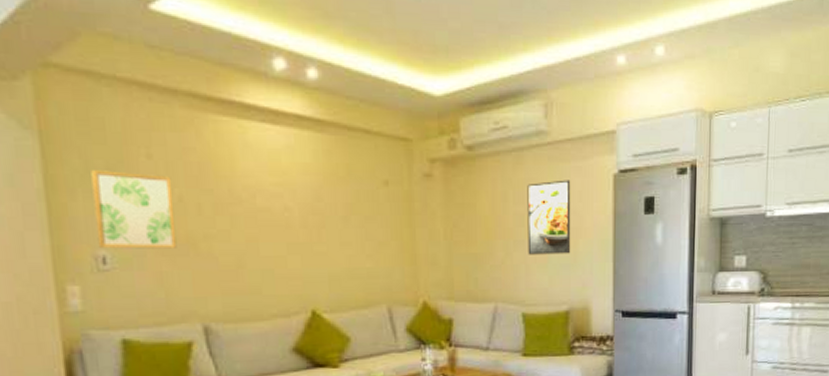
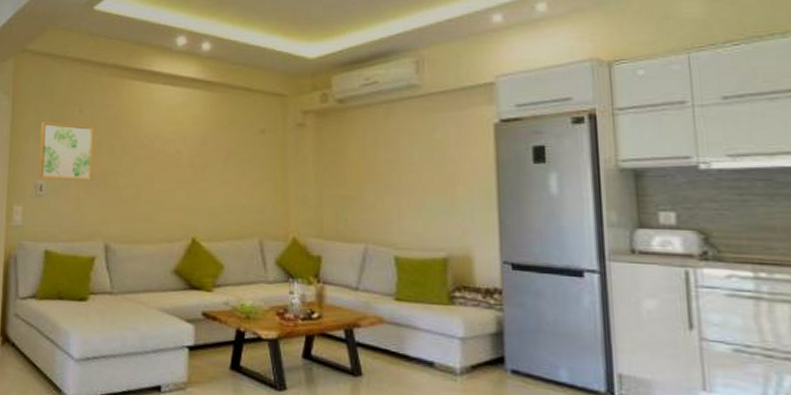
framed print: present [527,180,571,255] -> none [399,129,448,201]

